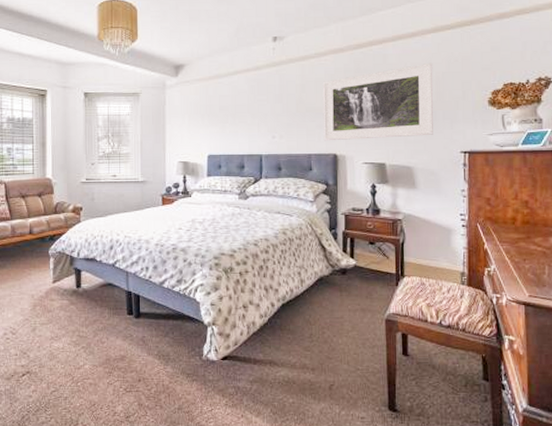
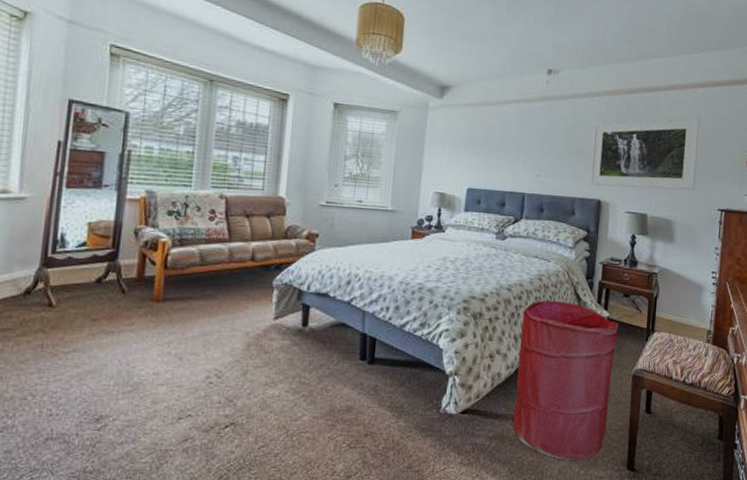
laundry hamper: none [270,253,366,401] -> present [513,300,618,460]

